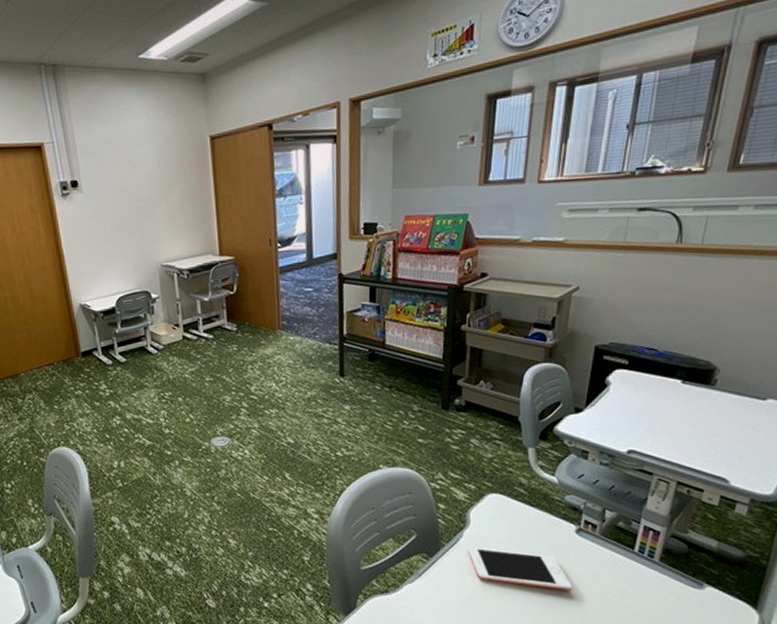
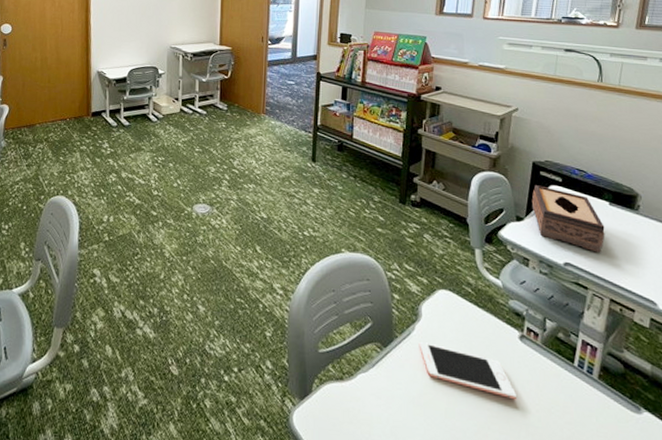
tissue box: none [592,371,675,436] -> present [531,185,605,253]

